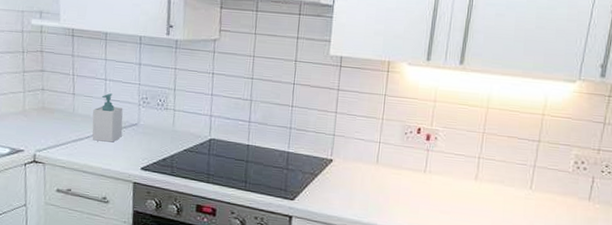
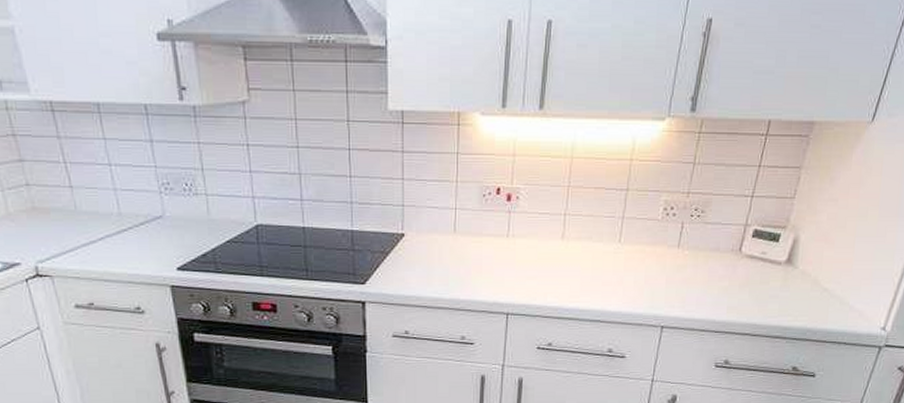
soap bottle: present [92,93,123,143] -> none [102,182,146,242]

